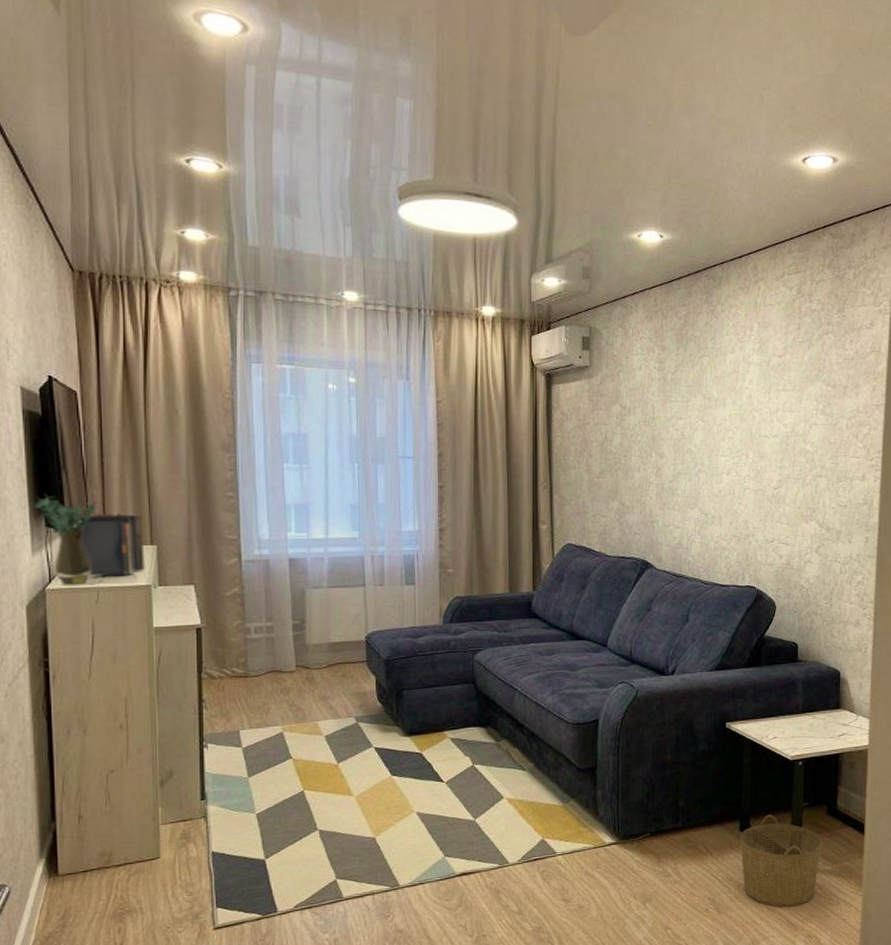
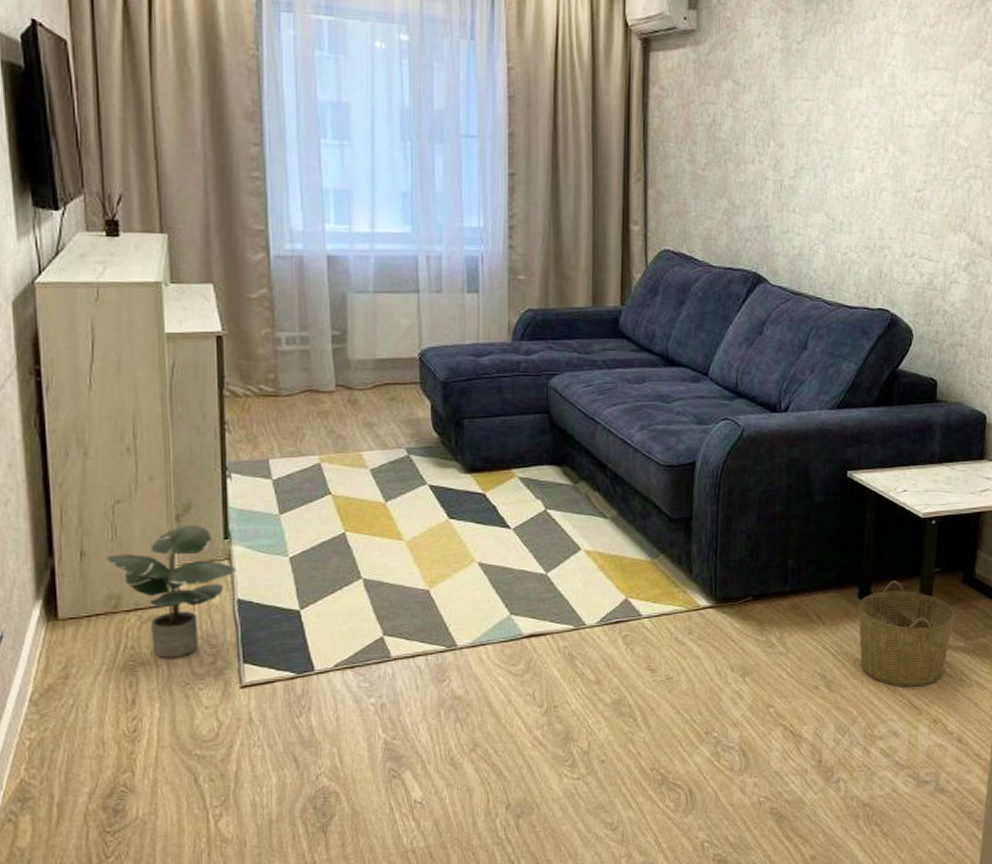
vase: present [34,493,97,586] -> none [18,165,94,280]
books: present [76,514,145,577] -> none [69,193,154,271]
potted plant: none [99,788,210,906] -> present [105,524,236,658]

